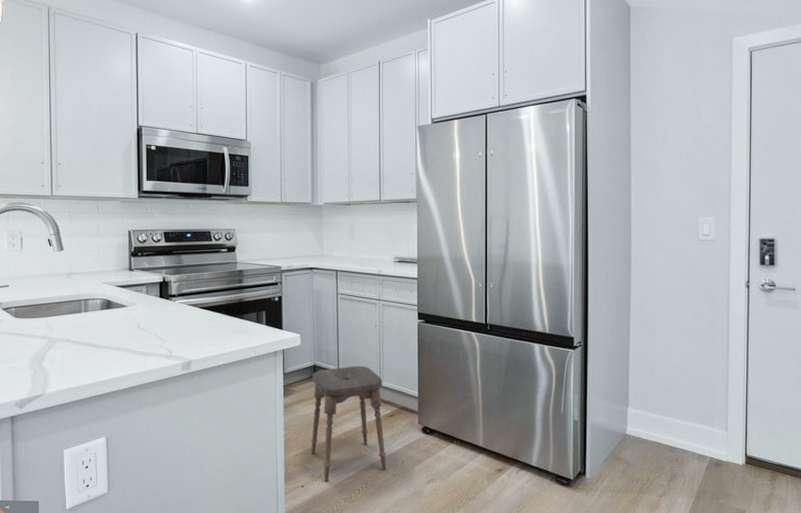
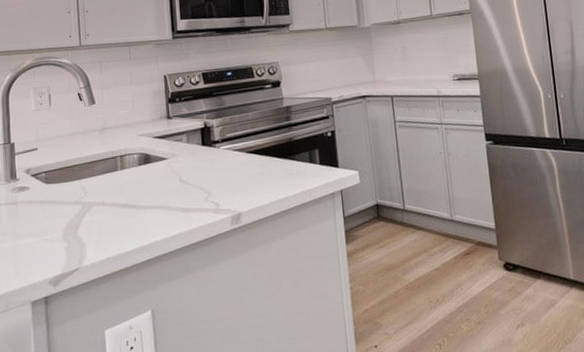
stool: present [311,366,386,482] -> none [375,199,468,338]

